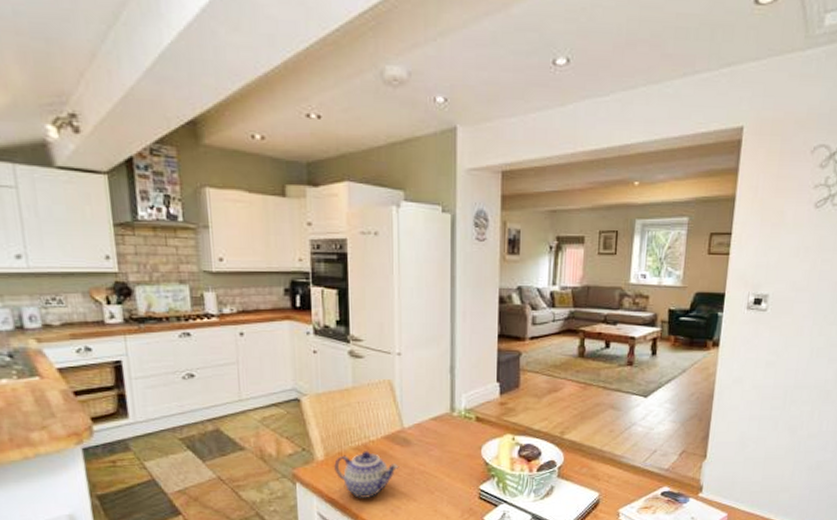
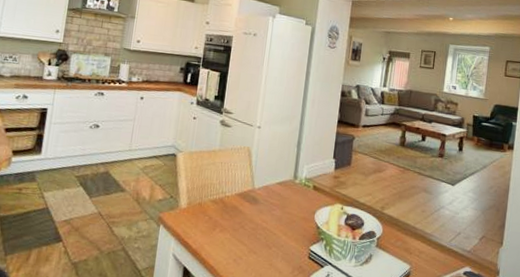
teapot: present [334,451,399,498] -> none [193,204,246,246]

